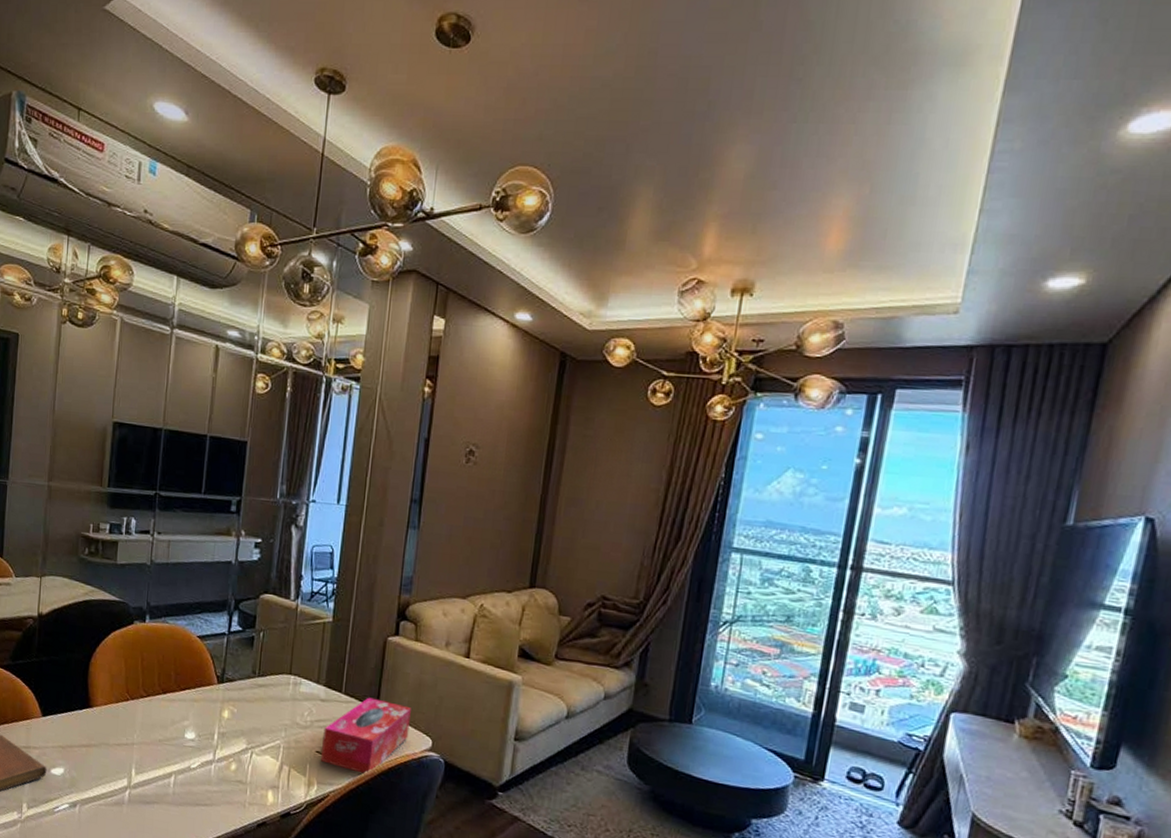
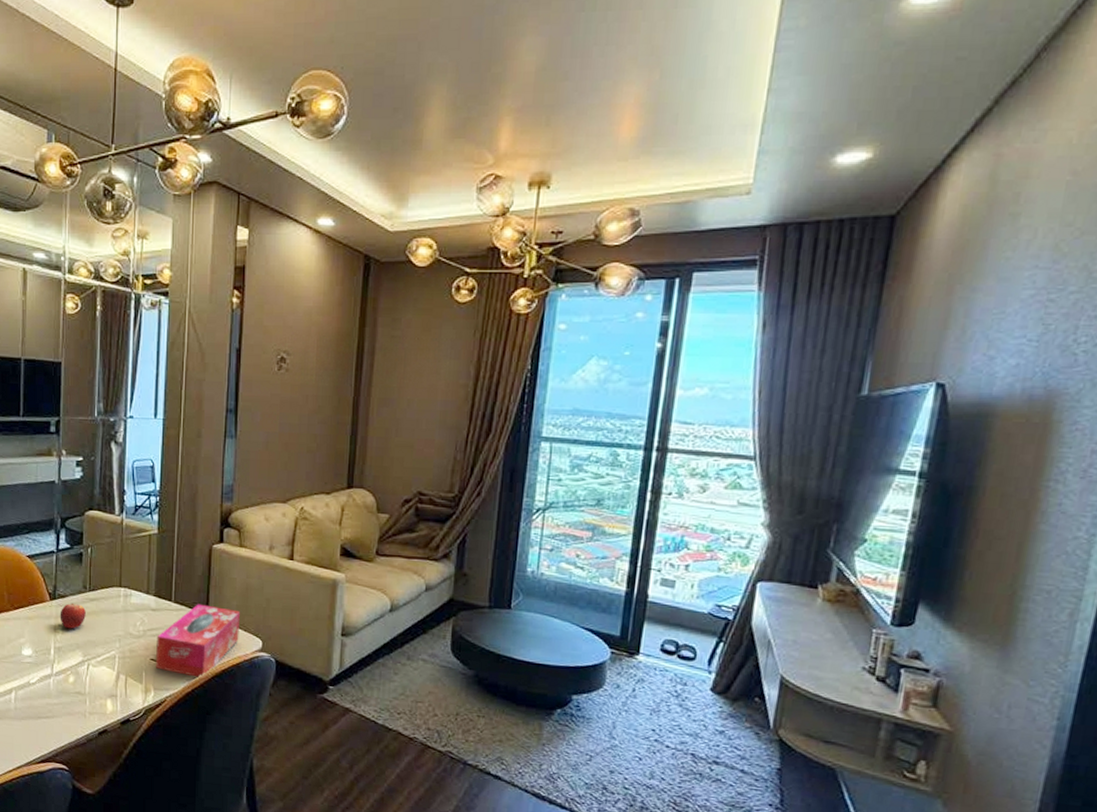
fruit: none [226,687,253,715] -> present [60,602,86,629]

